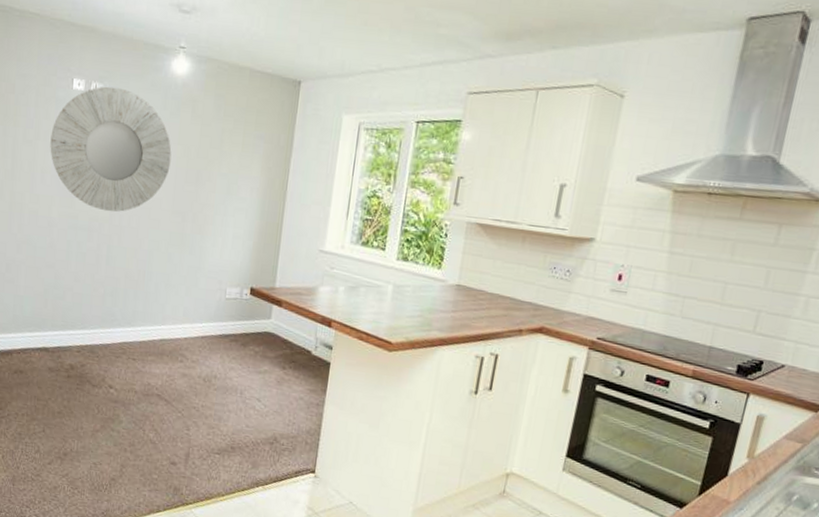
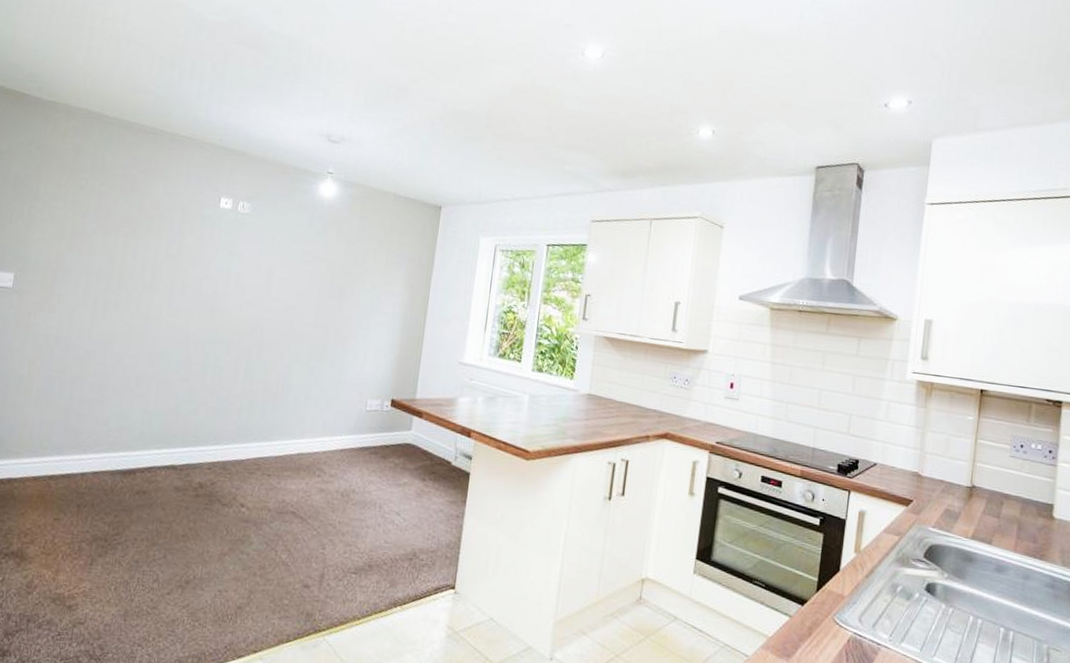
mirror: present [50,86,172,212] -> none [192,206,316,326]

